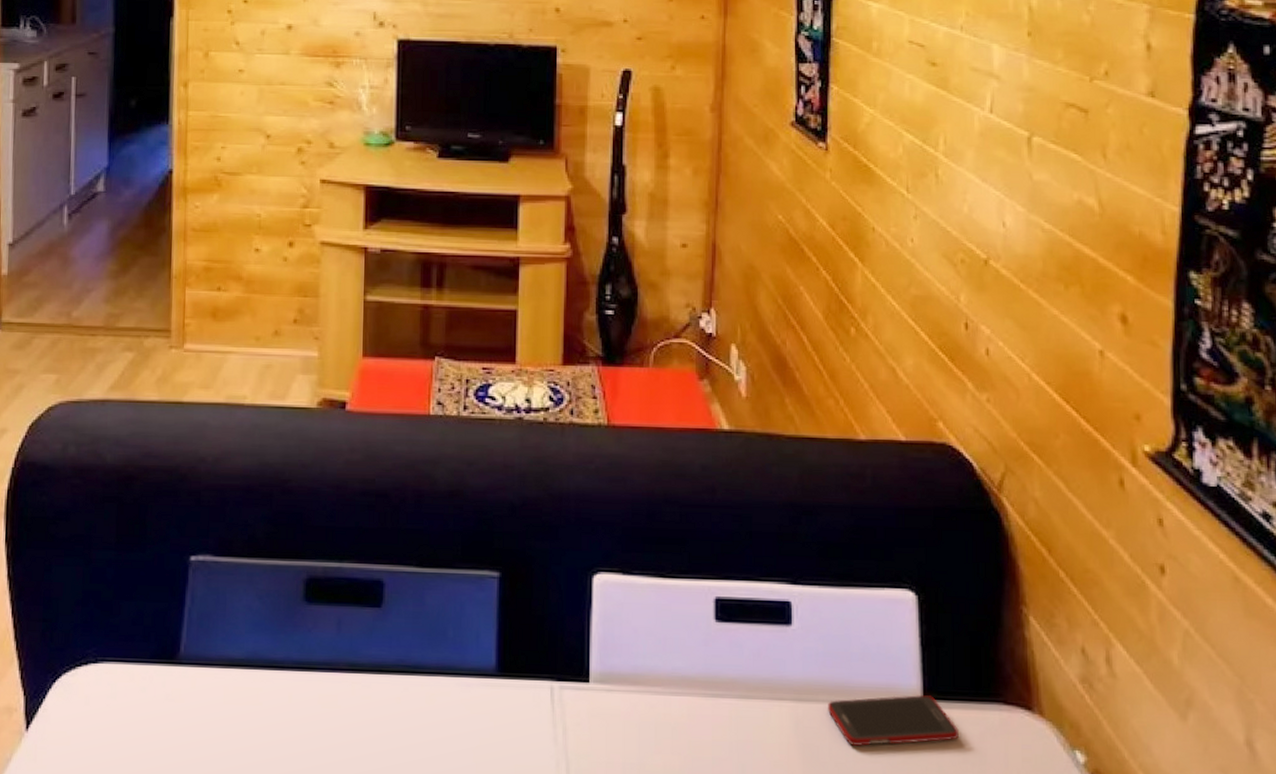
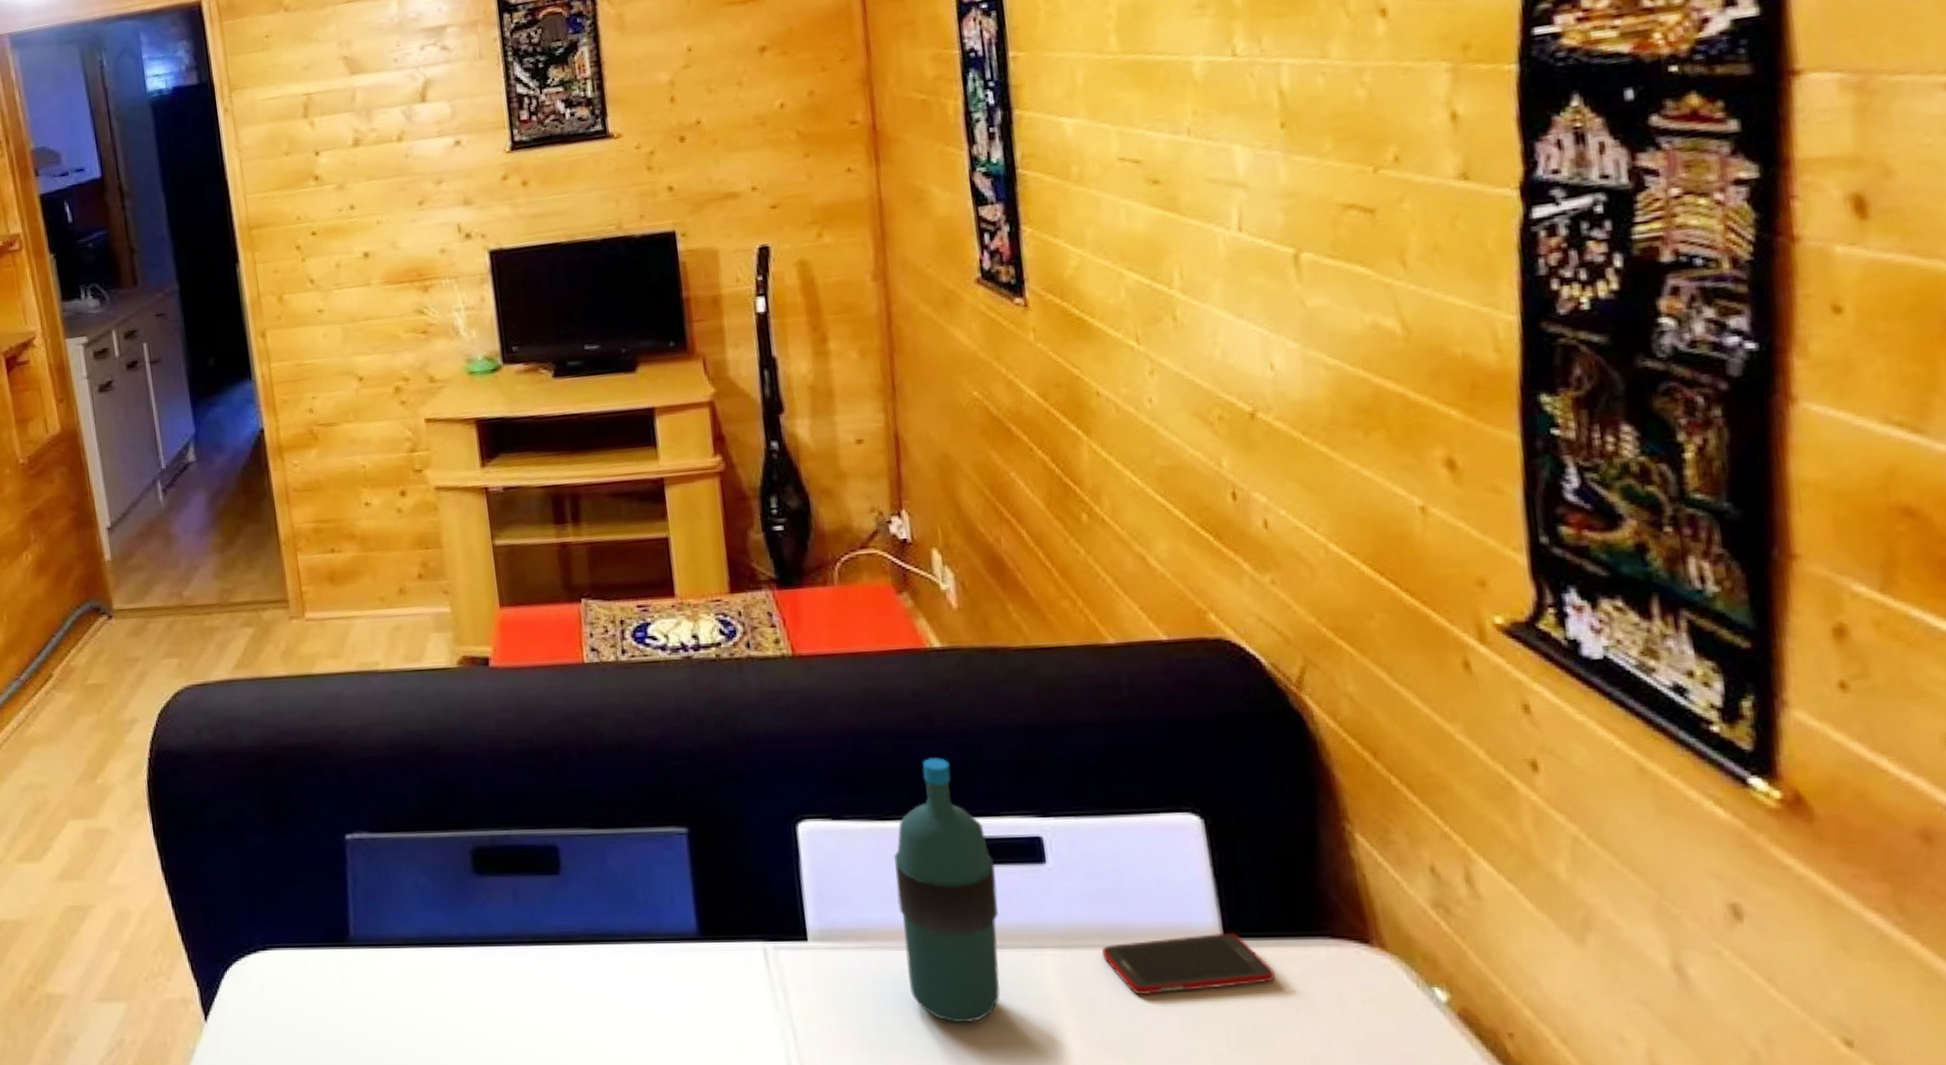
water bottle: none [669,525,751,765] -> present [893,757,1001,1024]

